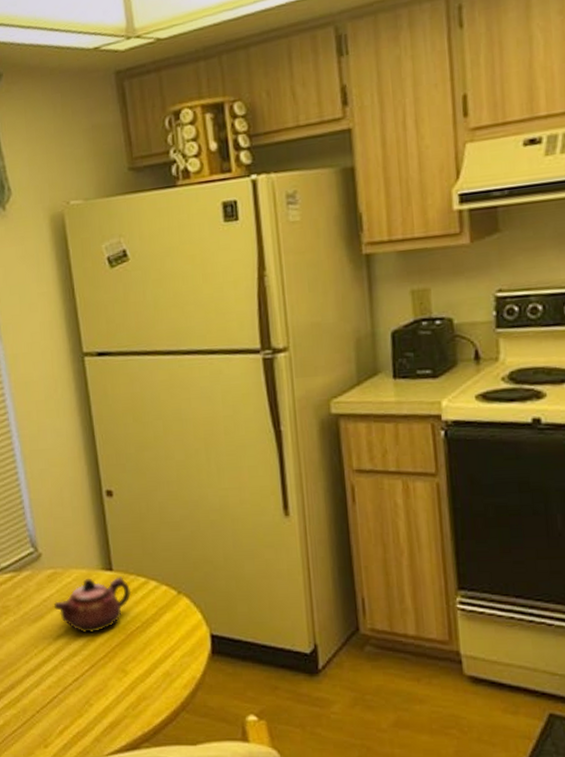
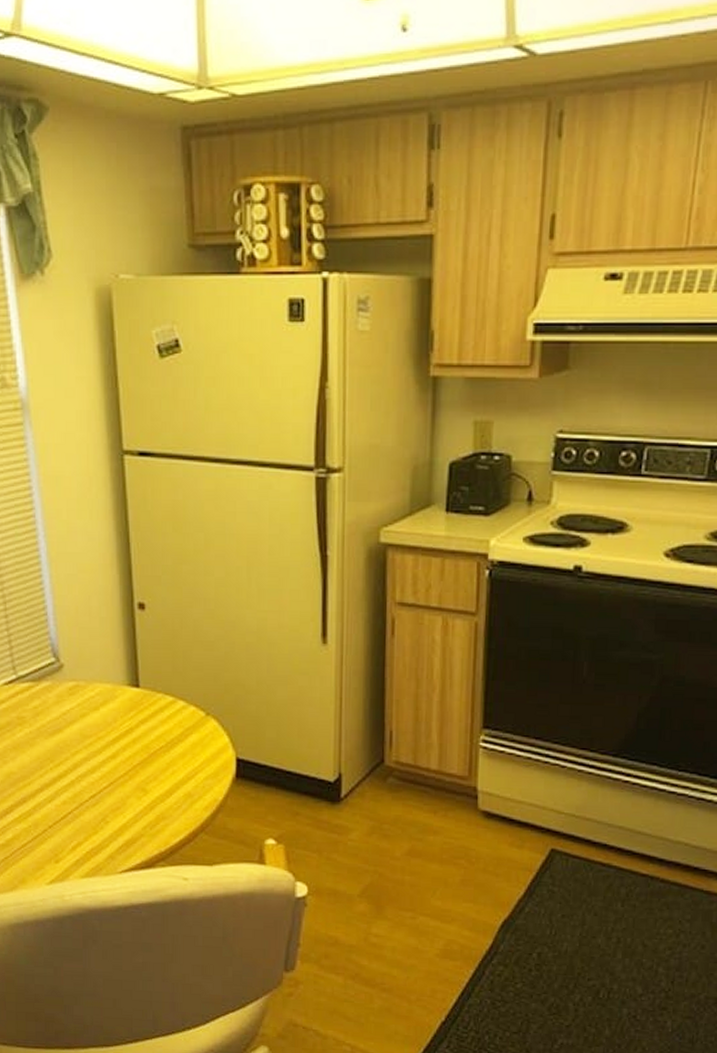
teapot: present [53,577,132,633] -> none [73,694,158,750]

